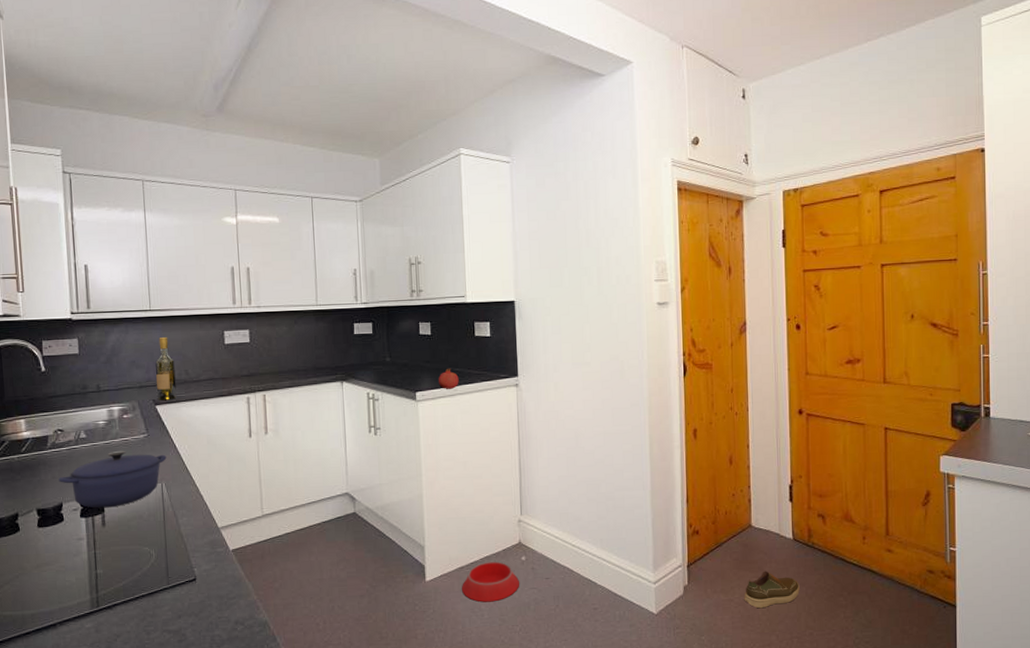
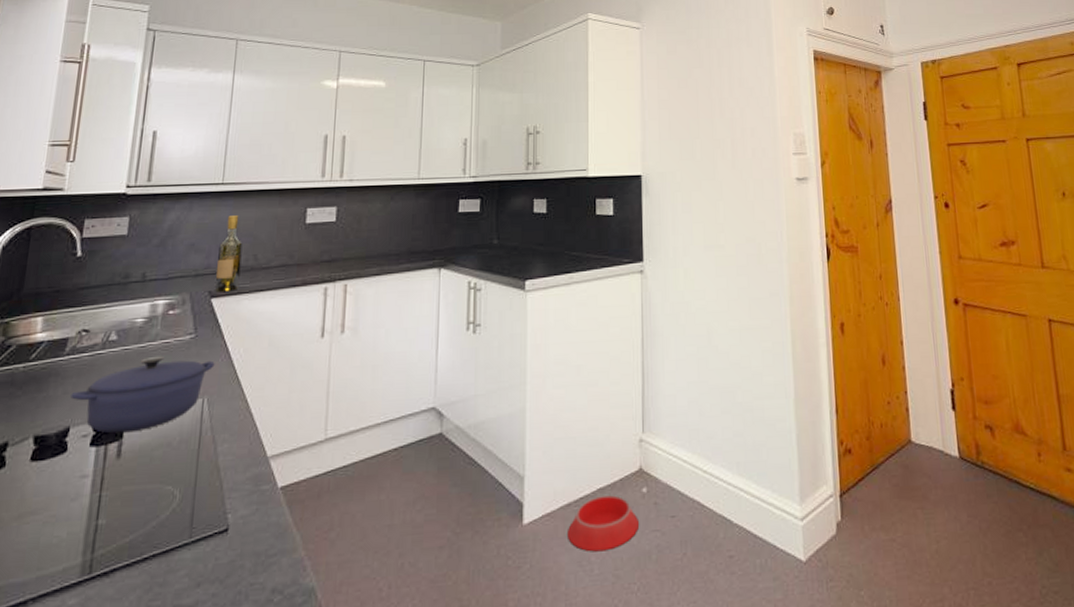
fruit: present [438,369,459,390] -> none [551,253,576,278]
shoe: present [744,571,800,609] -> none [908,499,972,551]

